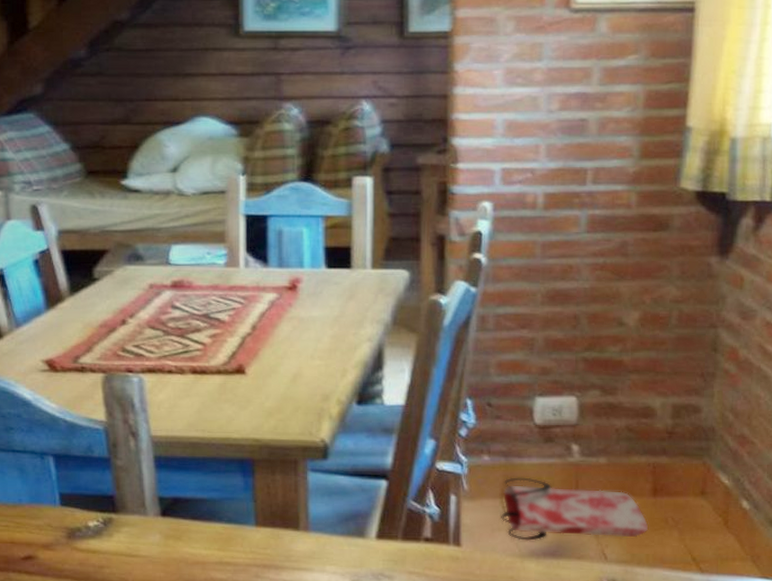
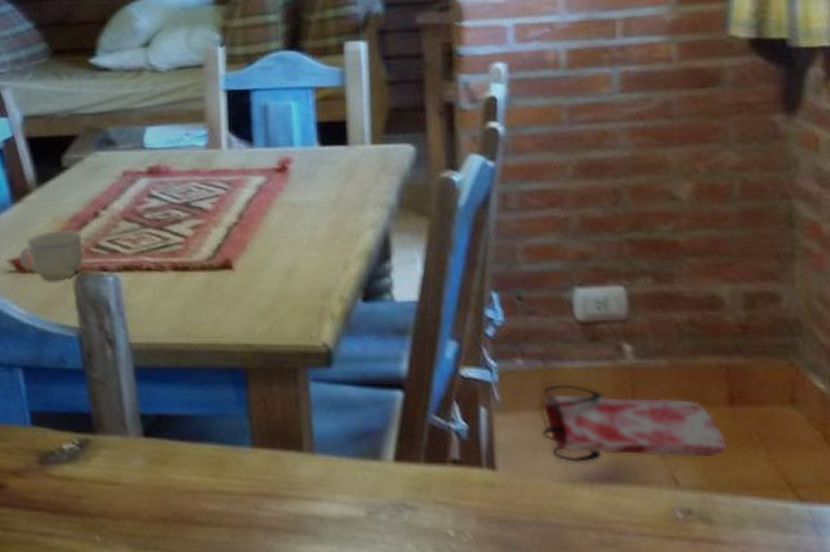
cup: none [52,335,111,379] -> present [19,229,83,280]

